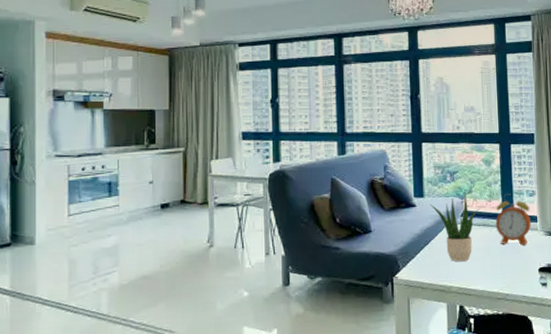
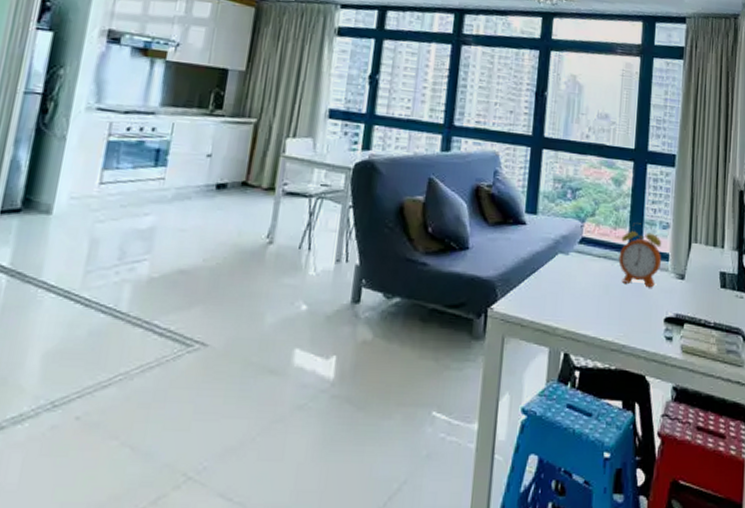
potted plant: present [429,193,479,262] -> none [542,215,601,299]

